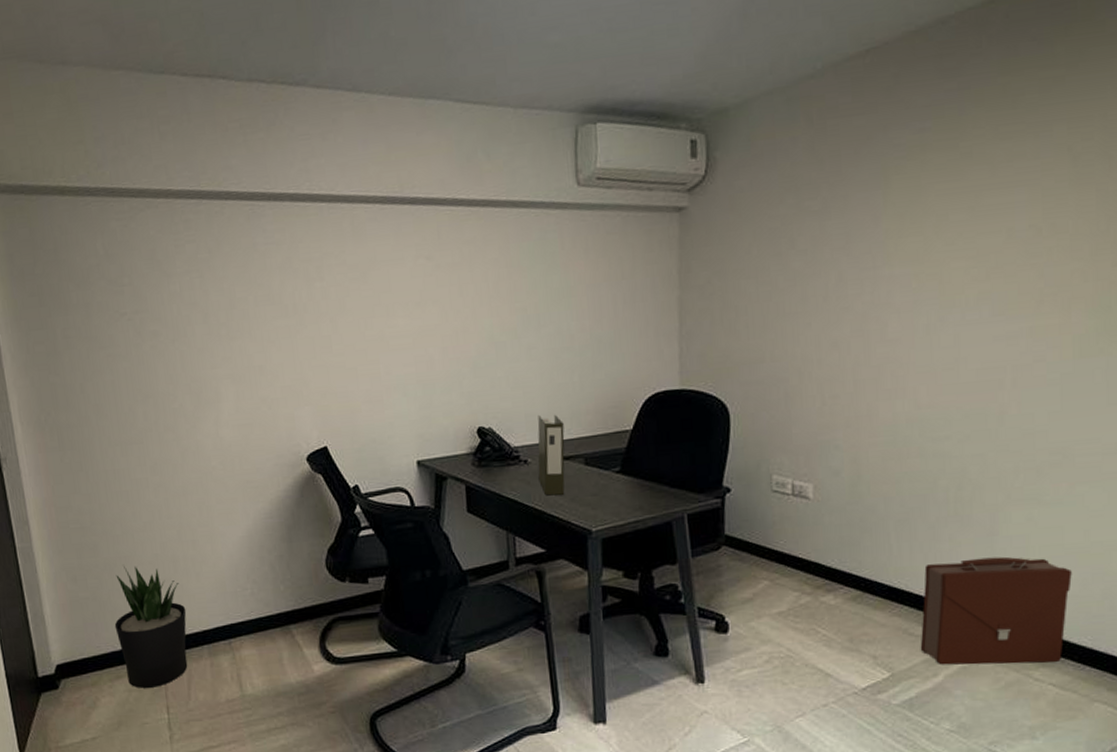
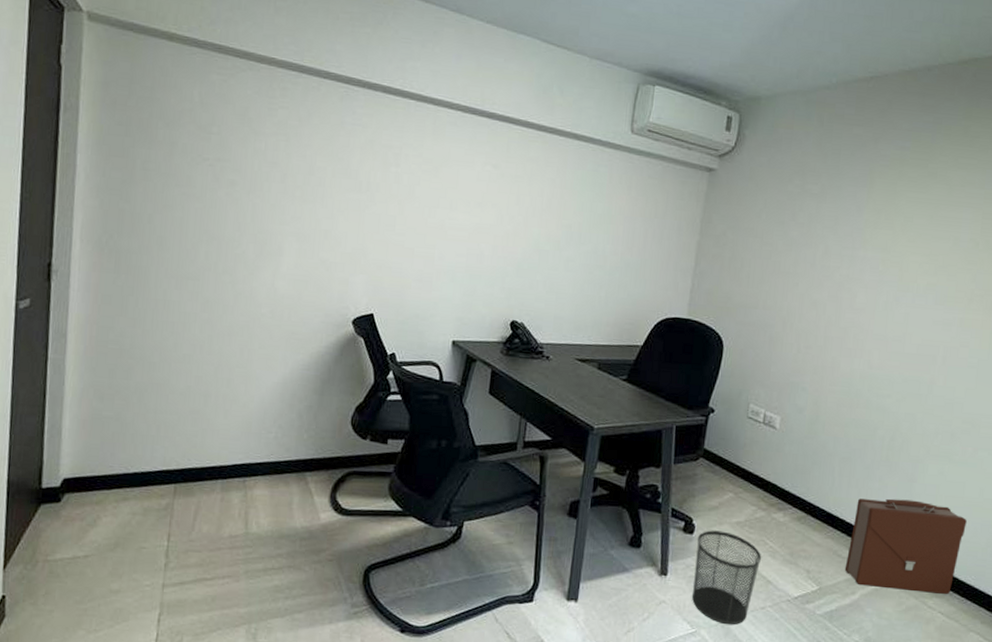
planter: present [114,565,188,688] -> none [132,392,208,514]
binder: present [537,414,565,496] -> none [556,319,586,392]
waste bin: none [734,625,815,729] -> present [692,530,762,625]

